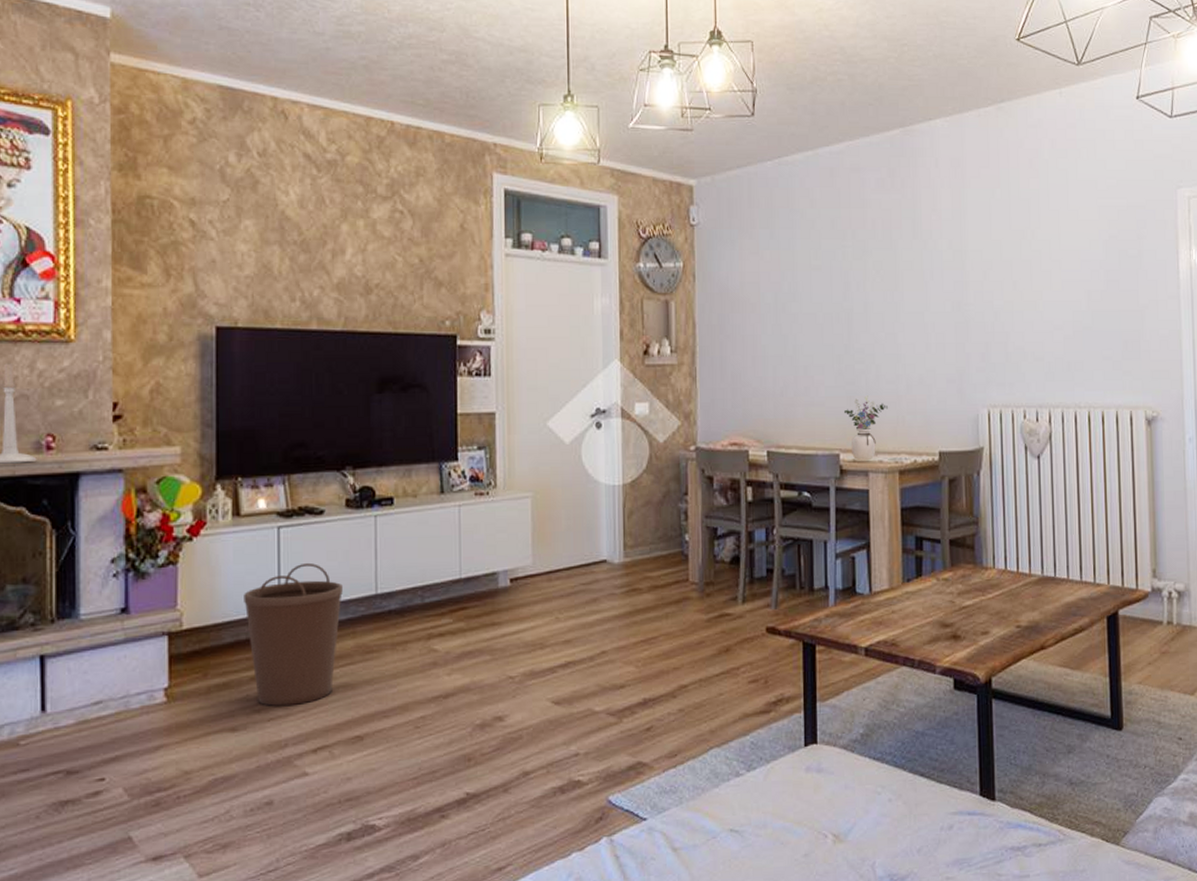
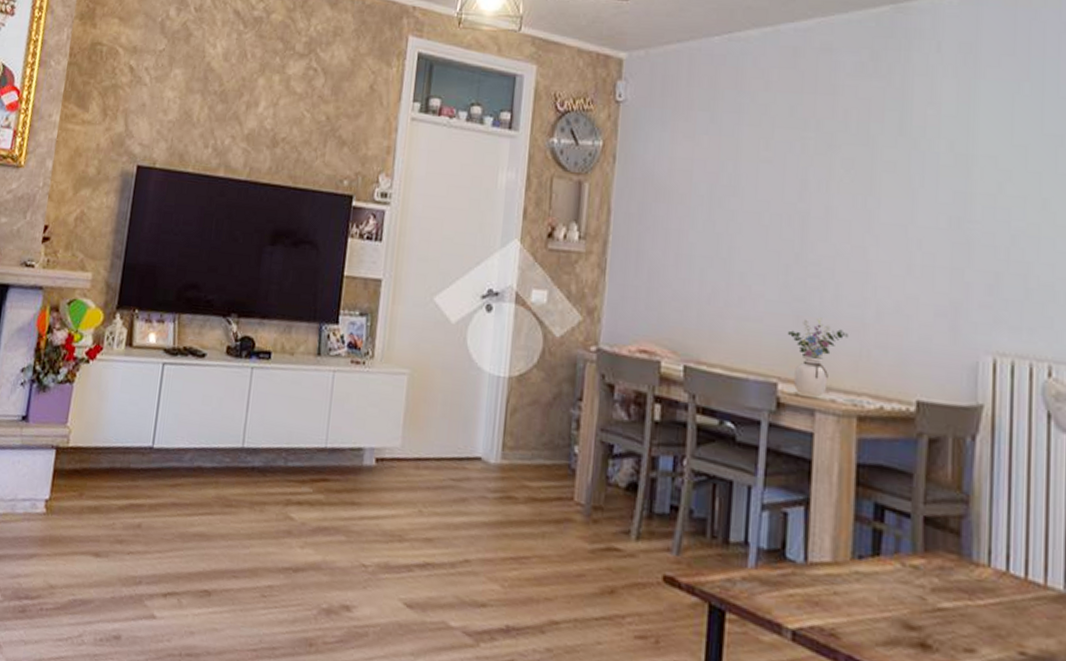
basket: present [244,562,343,707] -> none [121,403,213,545]

